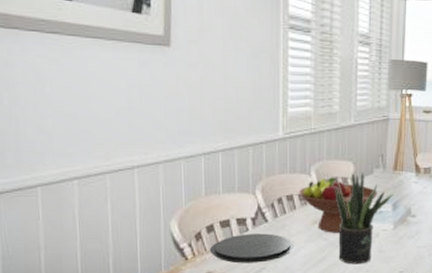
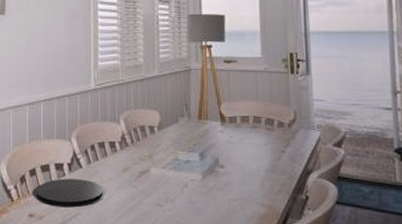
fruit bowl: present [299,177,378,233] -> none [109,125,184,181]
potted plant: present [335,172,393,265] -> none [142,120,200,215]

